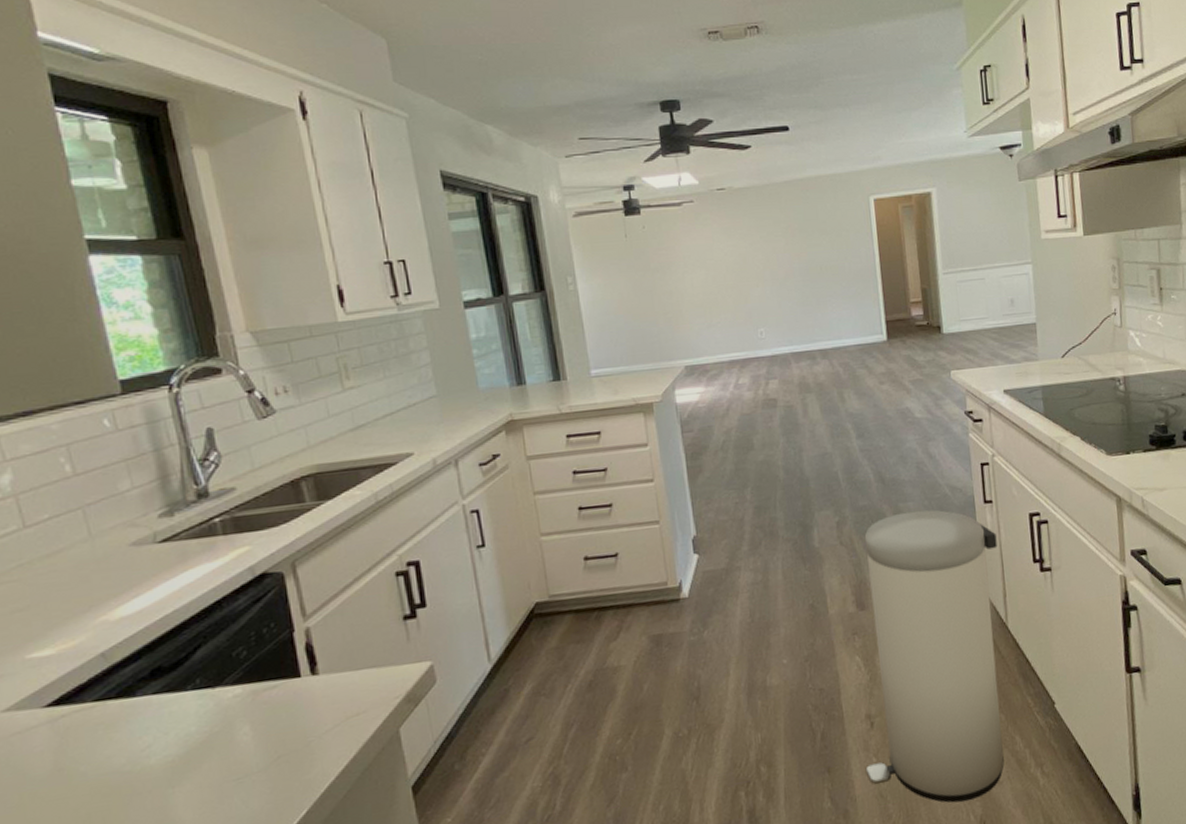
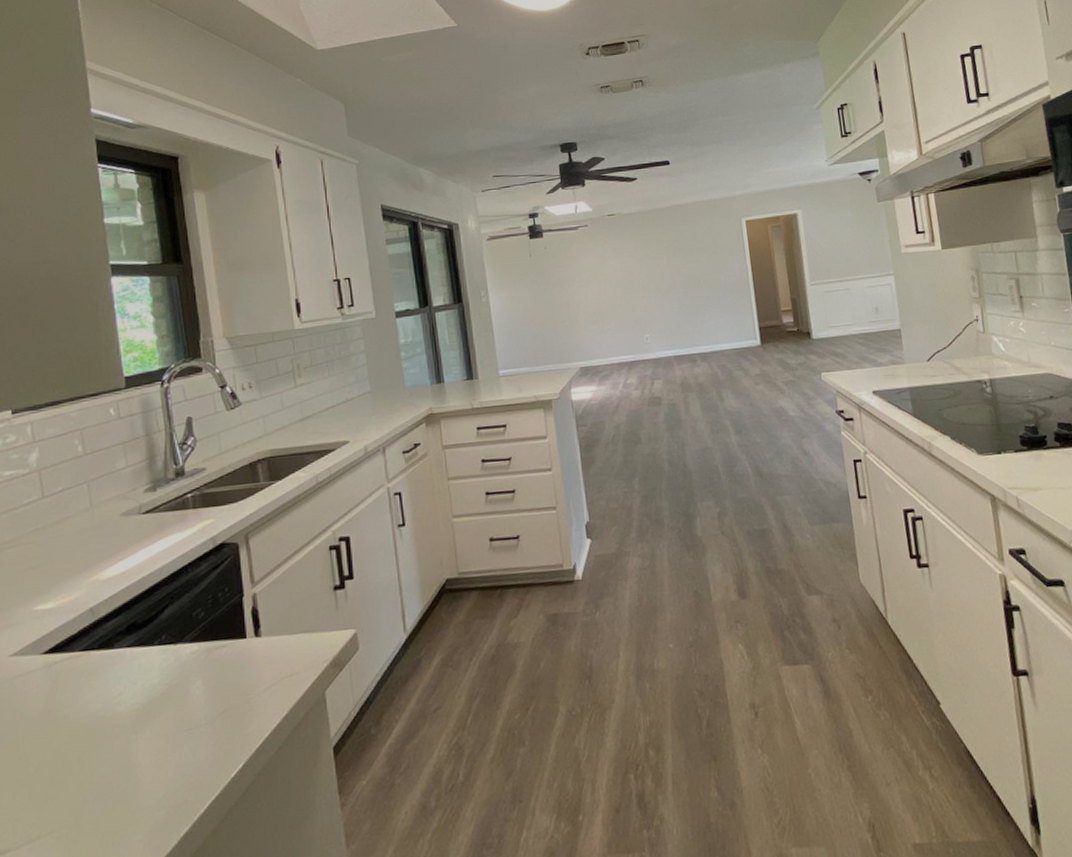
pedal bin: present [864,509,1004,803] -> none [744,503,891,802]

